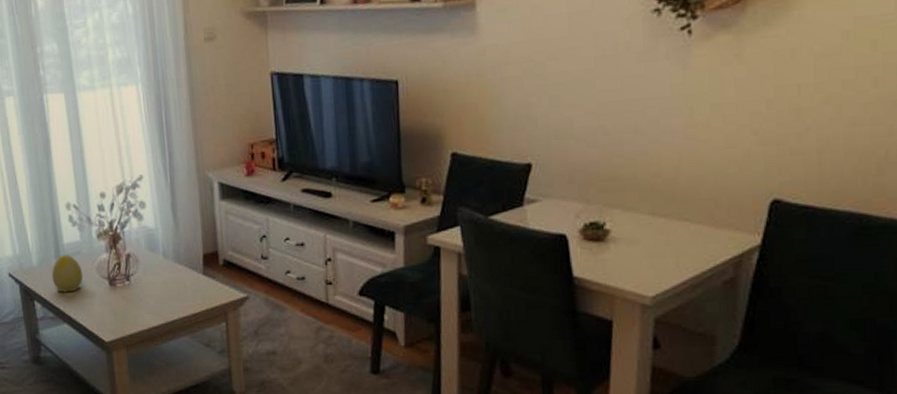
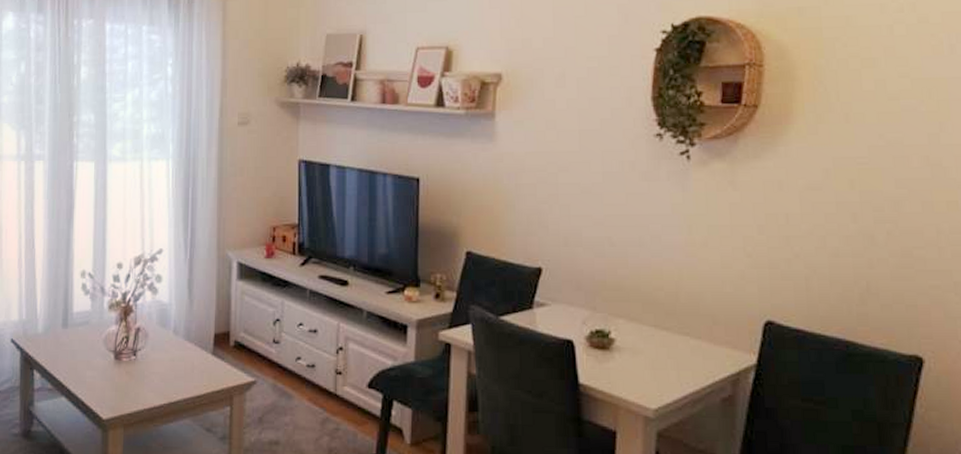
decorative egg: present [51,255,84,293] -> none [56,324,89,364]

